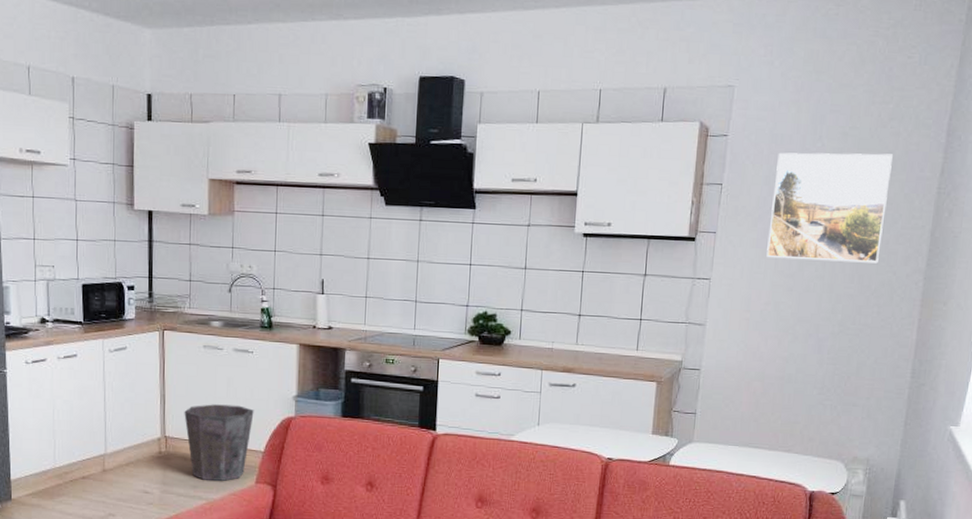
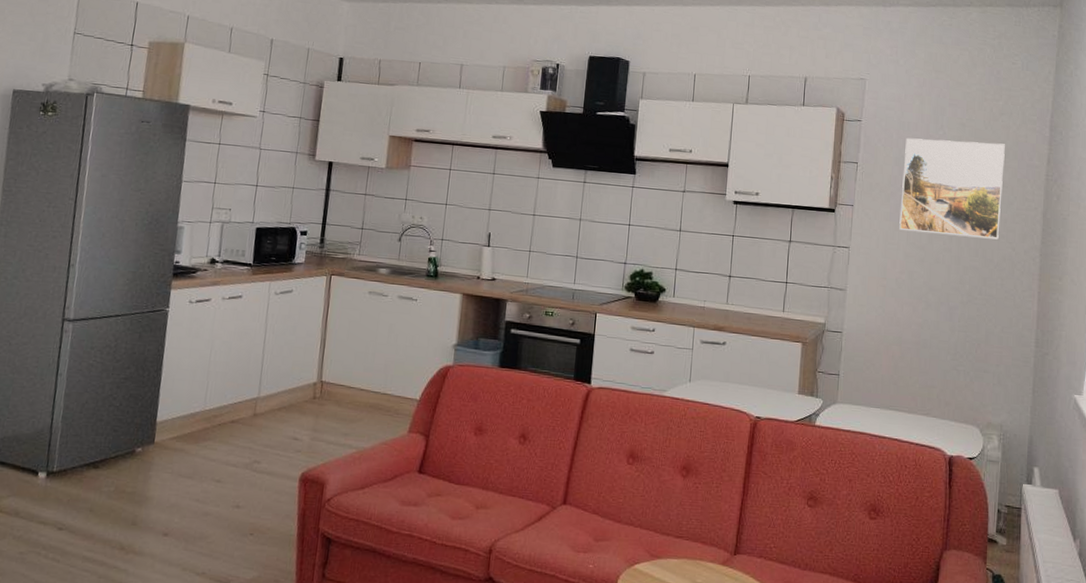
waste bin: present [184,404,254,481] -> none [342,350,413,429]

